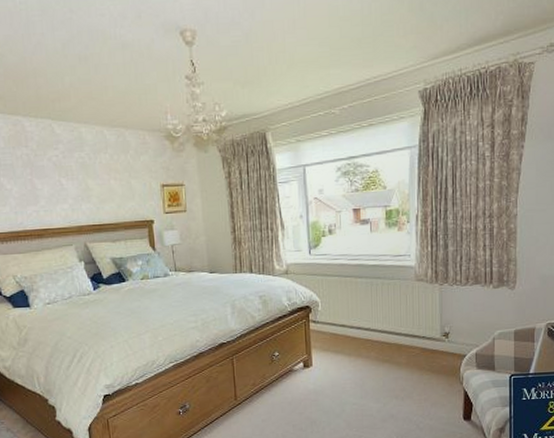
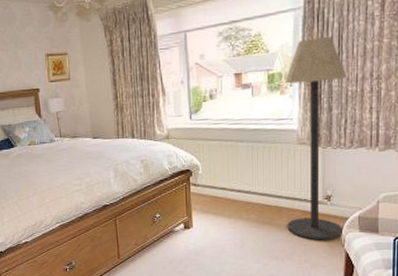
floor lamp: none [401,175,462,378] -> present [284,37,347,240]

